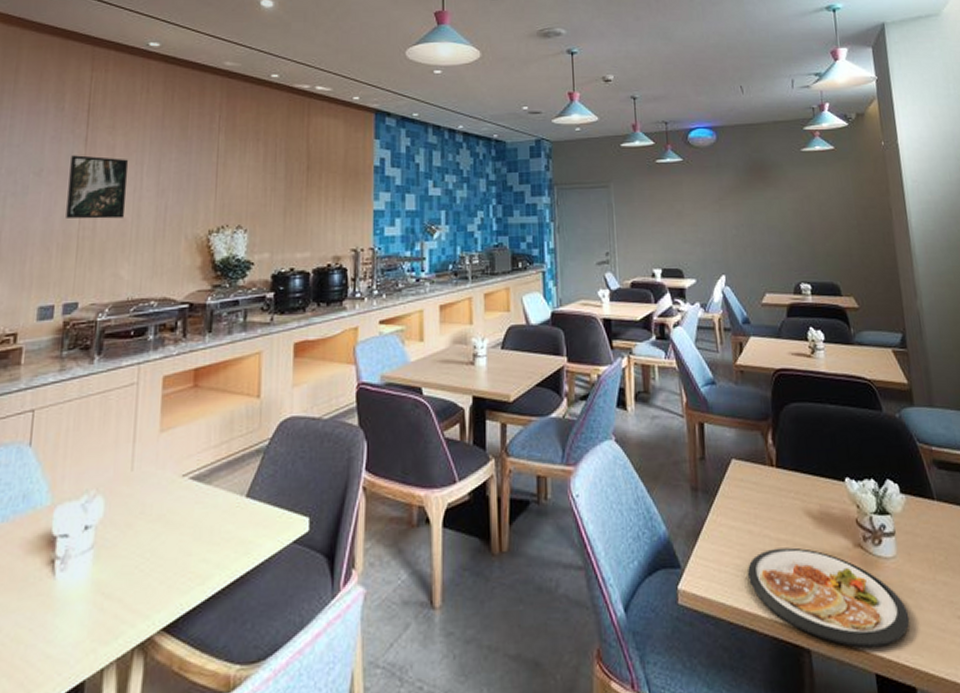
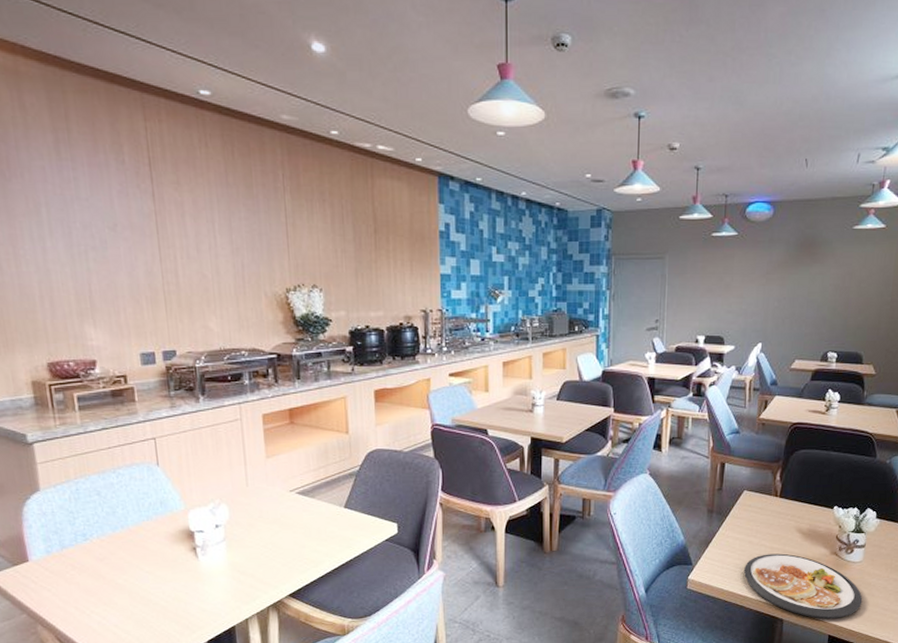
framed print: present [66,155,129,219] -> none [142,211,204,275]

